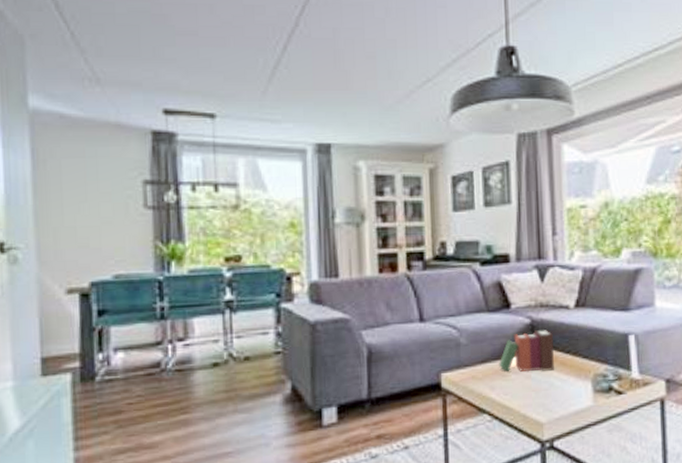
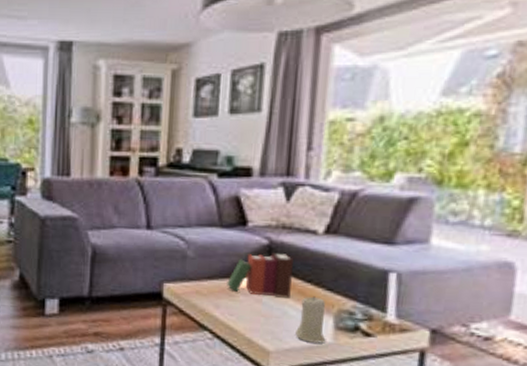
candle: none [562,365,588,409] -> present [296,296,326,344]

